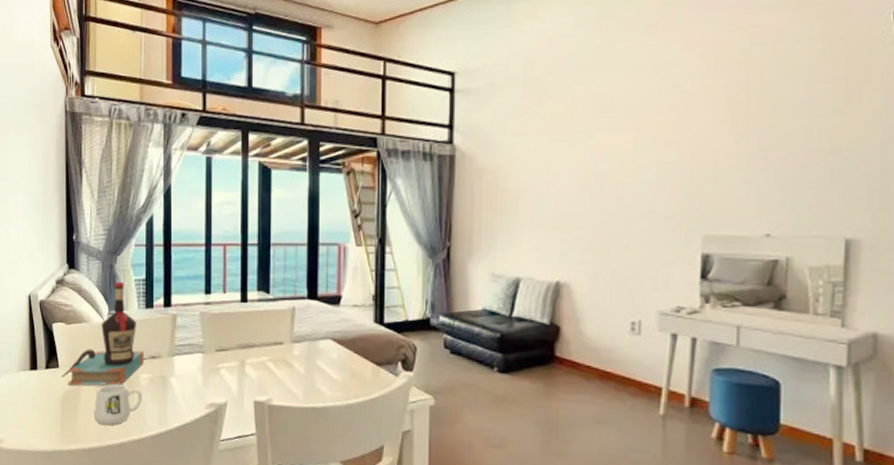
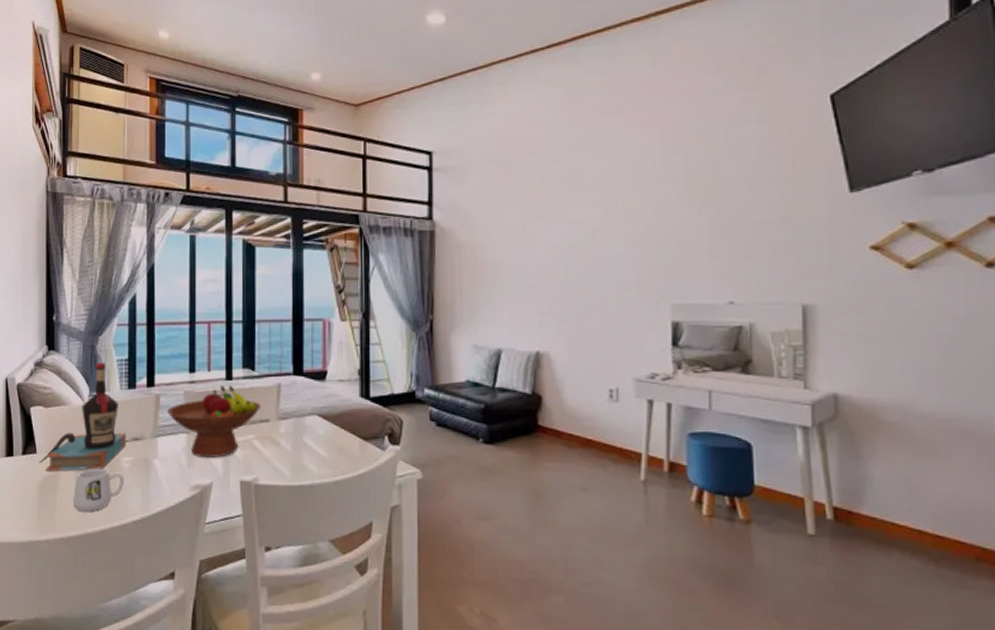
fruit bowl: none [184,307,276,378] -> present [167,385,262,458]

